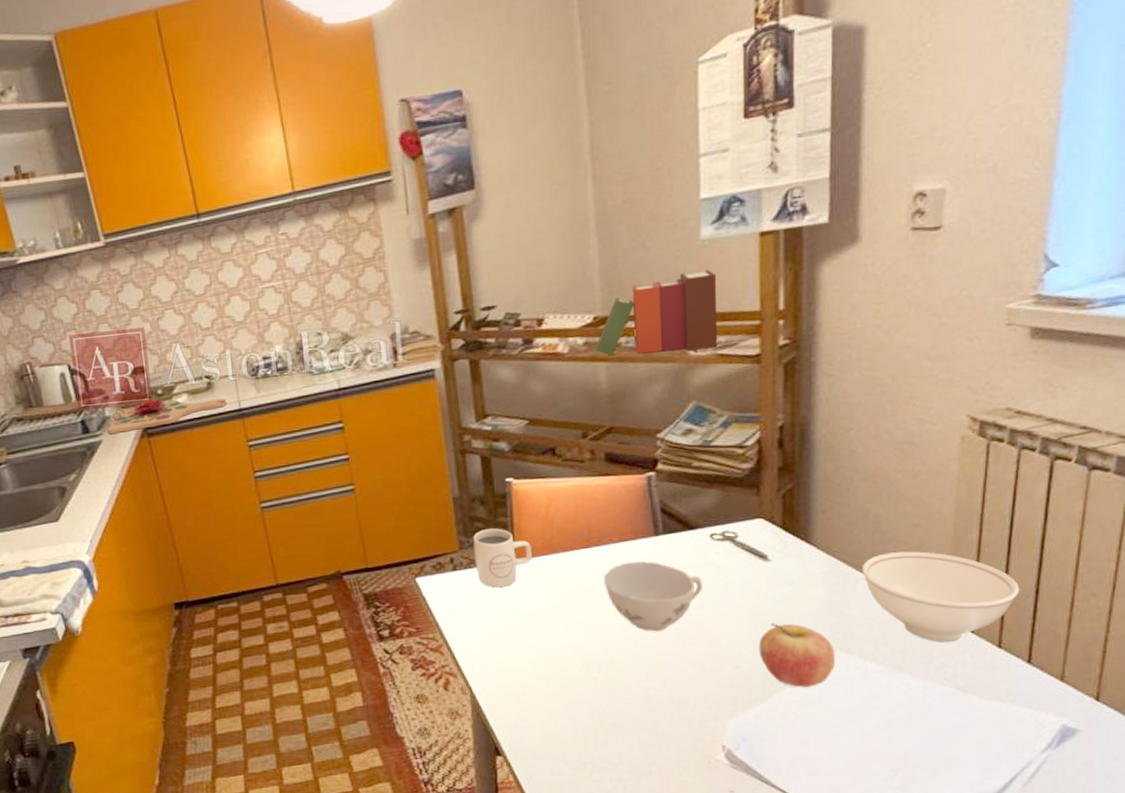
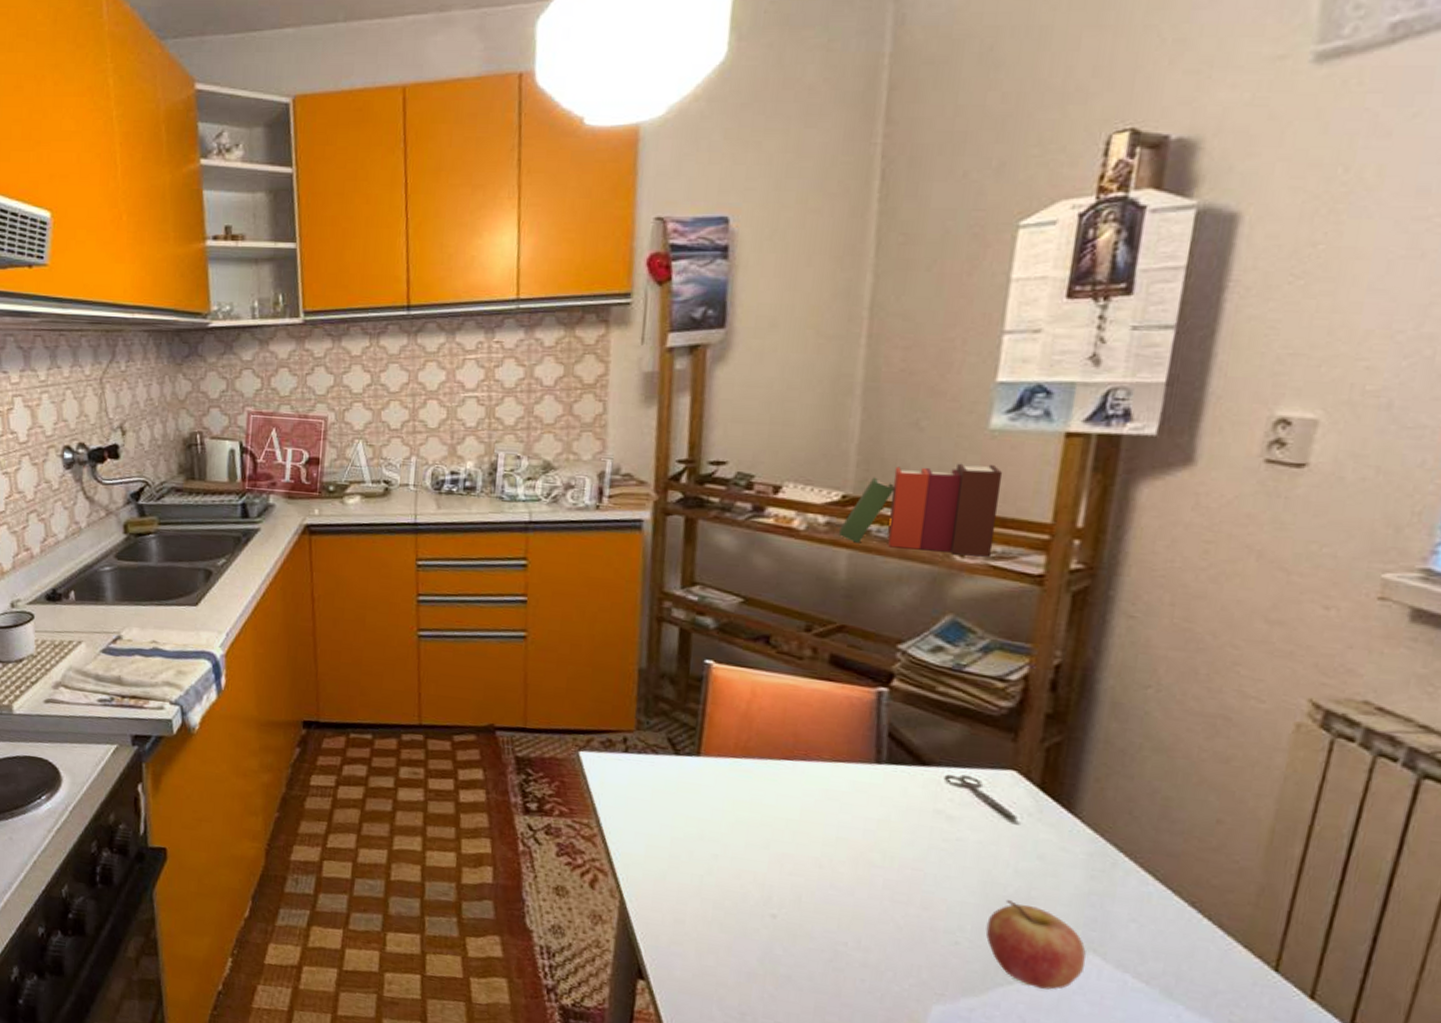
cutting board: present [107,398,226,434] -> none [267,493,402,525]
mug: present [473,528,533,588] -> none [651,712,722,784]
teacup: present [603,561,703,632] -> none [802,786,927,878]
bowl: present [861,551,1020,642] -> none [1136,846,1351,977]

